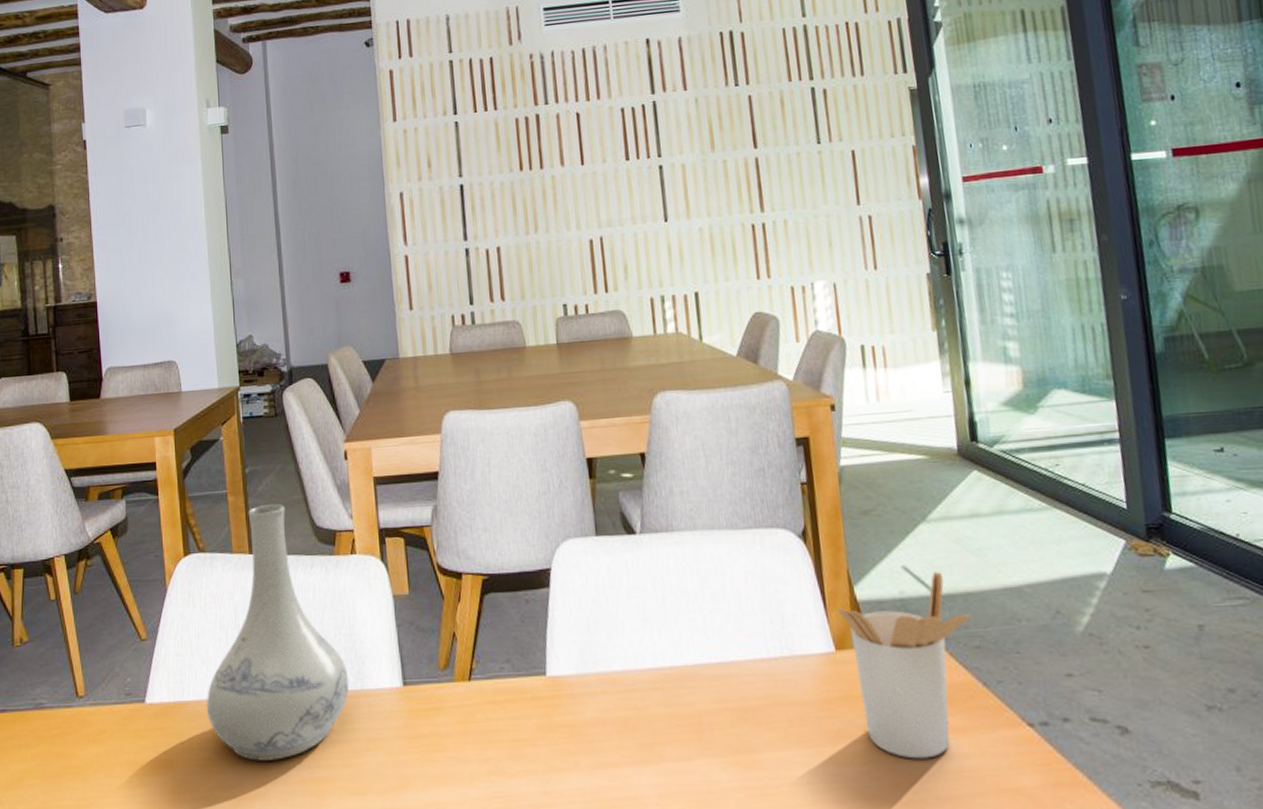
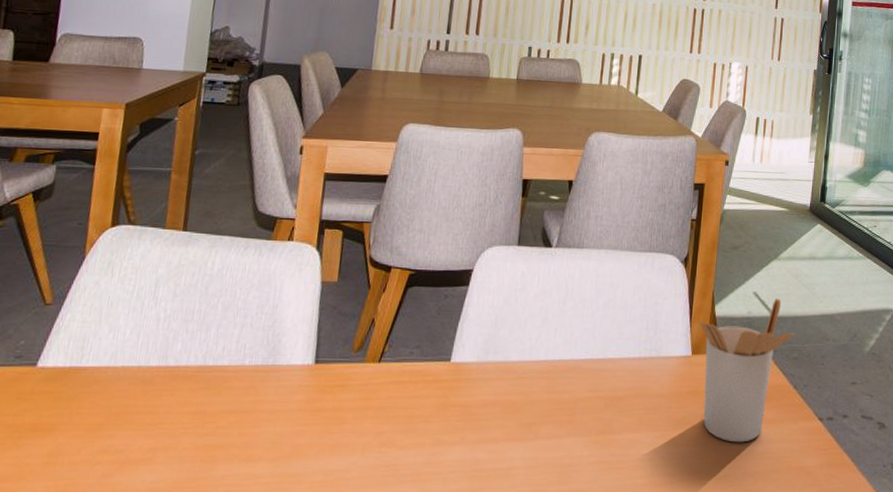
vase: present [206,503,350,761] -> none [104,185,263,427]

